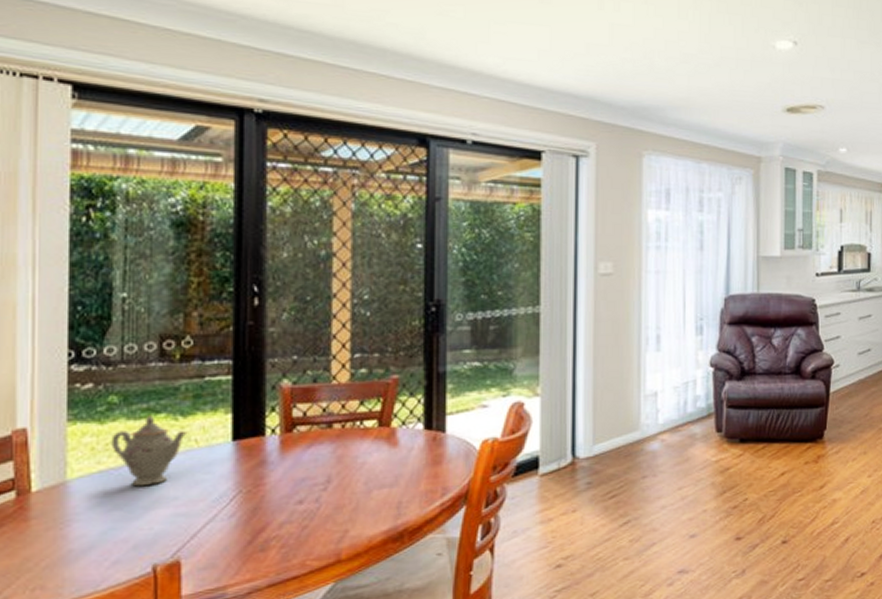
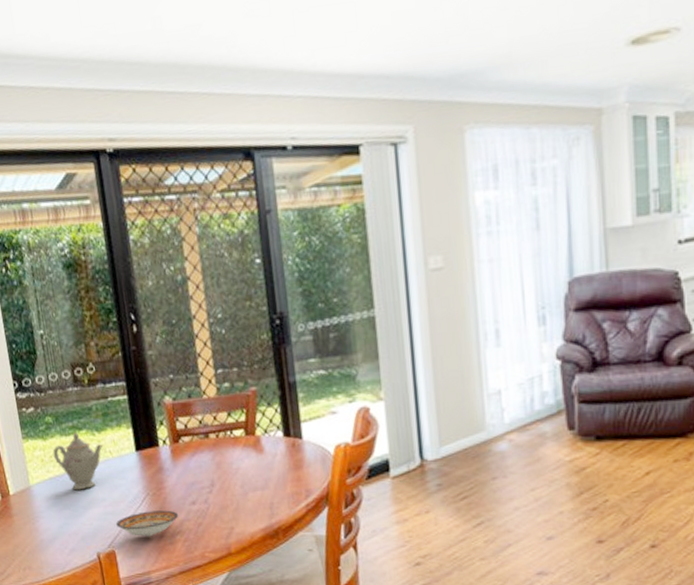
bowl: none [187,510,279,544] -> present [115,510,179,537]

